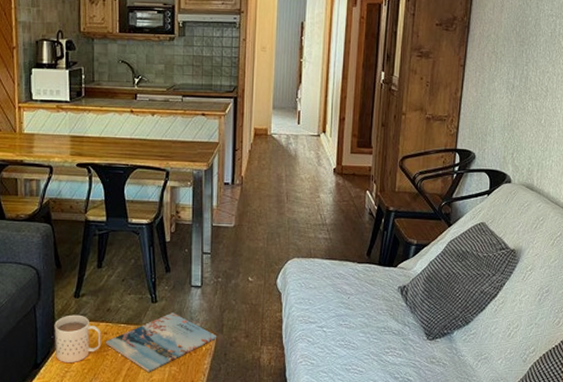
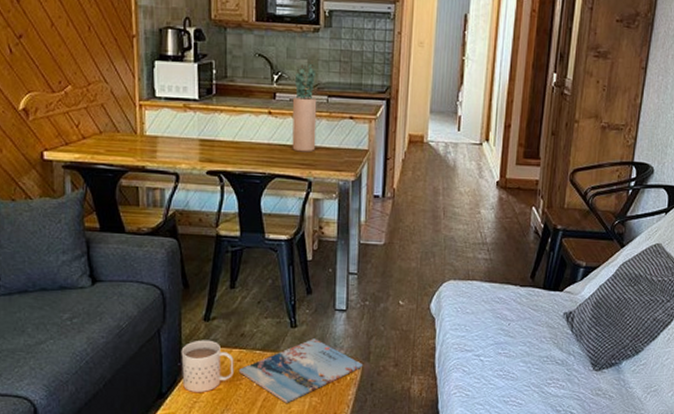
vase: none [151,65,173,146] -> present [292,60,317,153]

